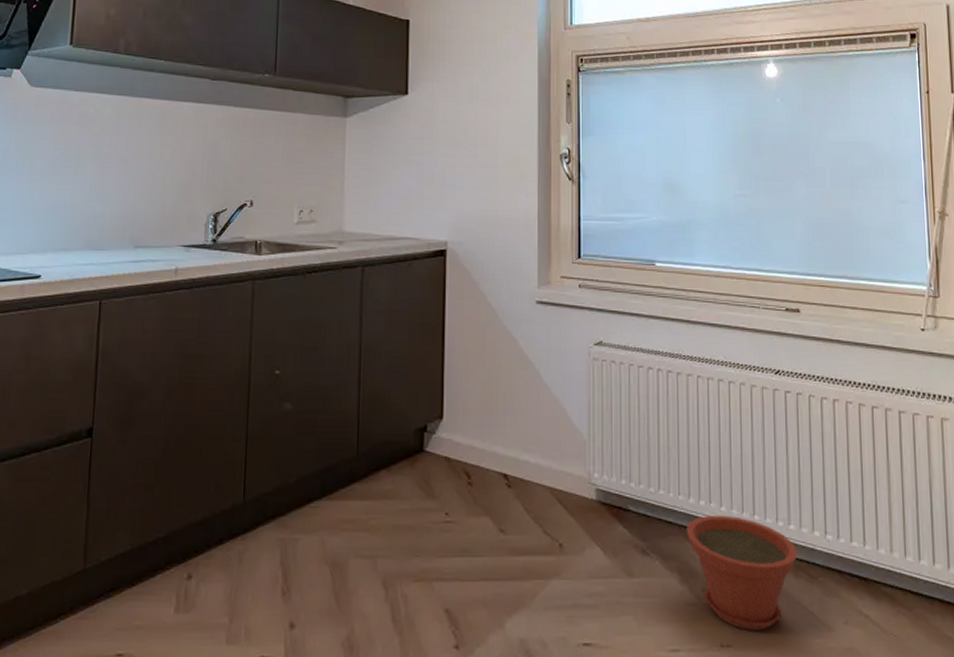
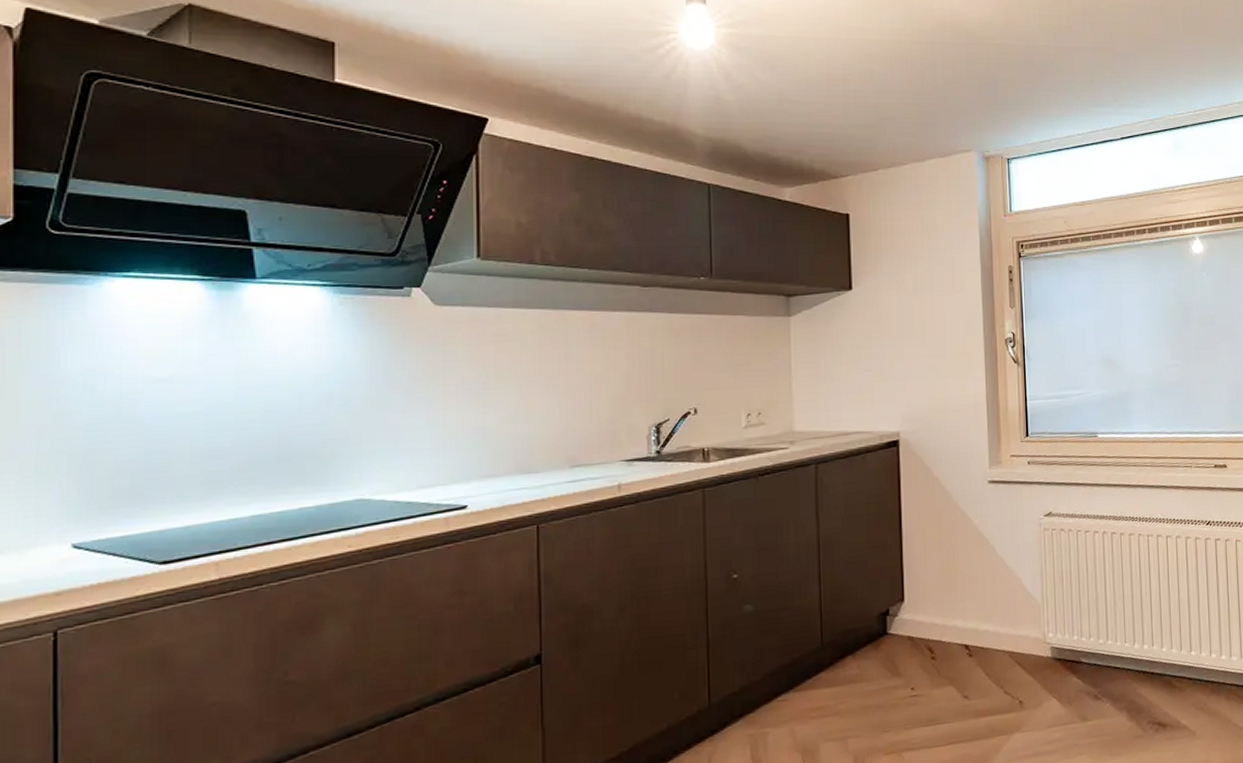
plant pot: present [686,515,797,630] -> none [1132,654,1229,752]

